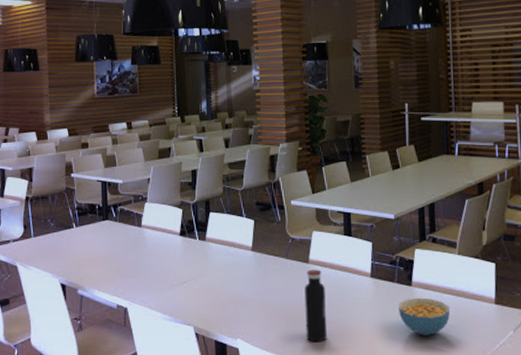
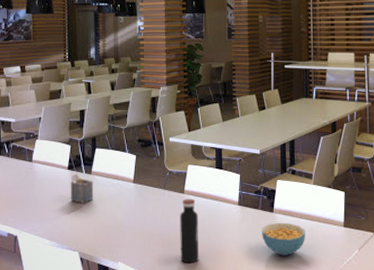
napkin holder: none [183,240,209,273] -> present [70,173,94,203]

